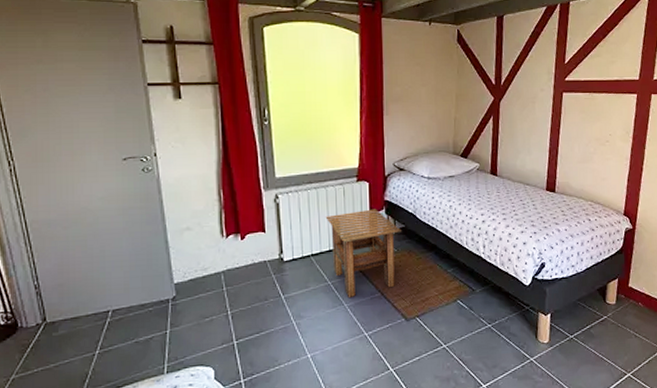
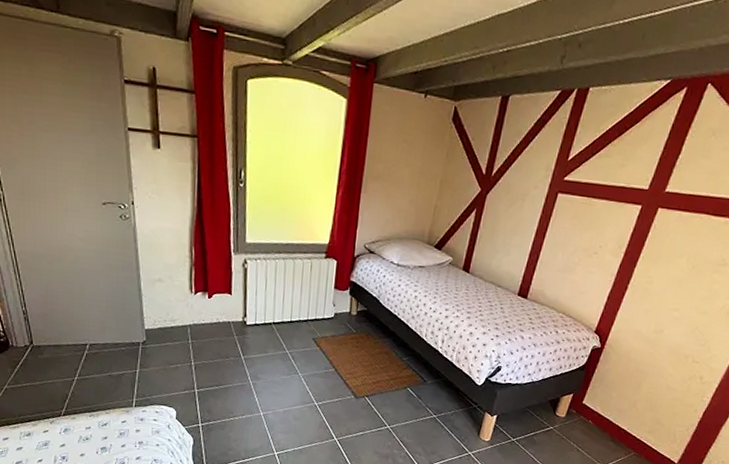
side table: present [325,209,401,297] -> none [290,287,363,368]

